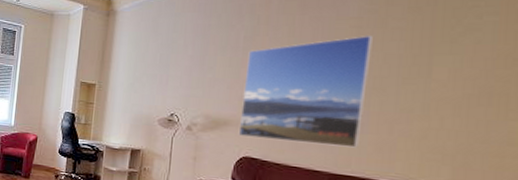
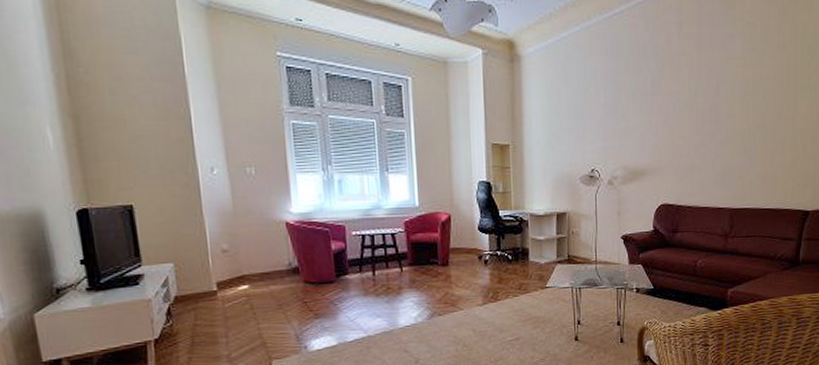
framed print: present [238,36,373,148] -> none [655,75,754,184]

